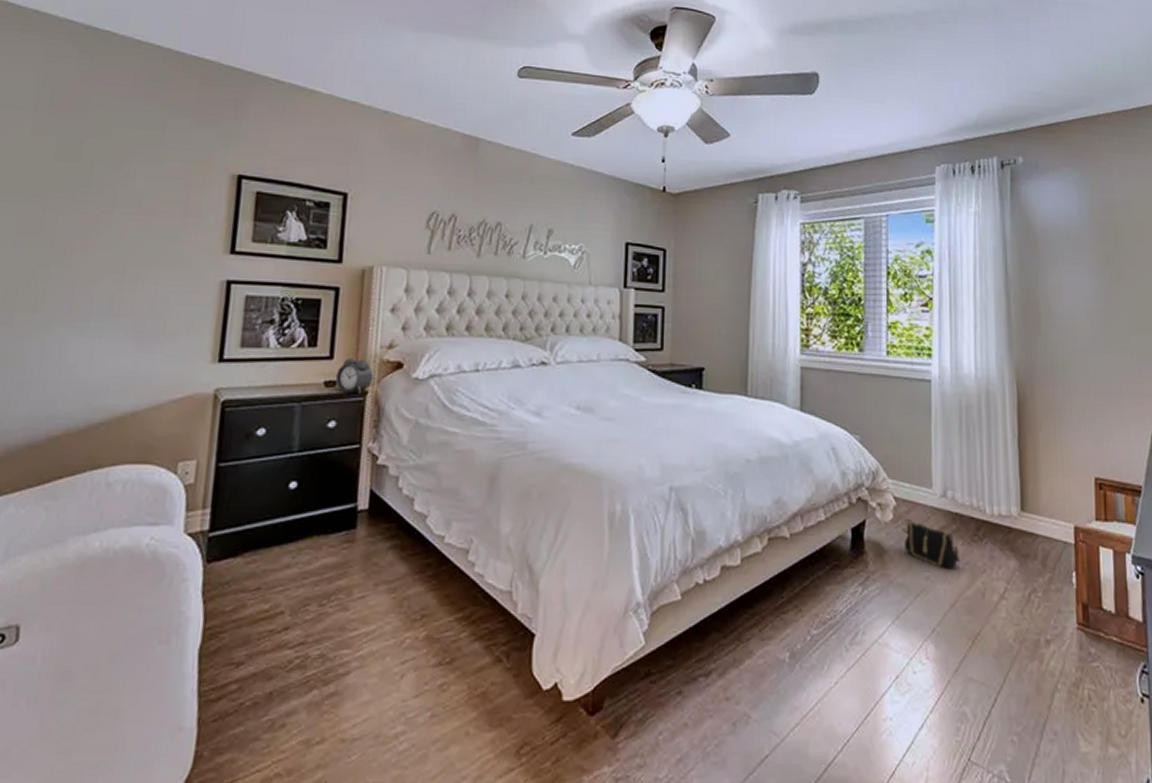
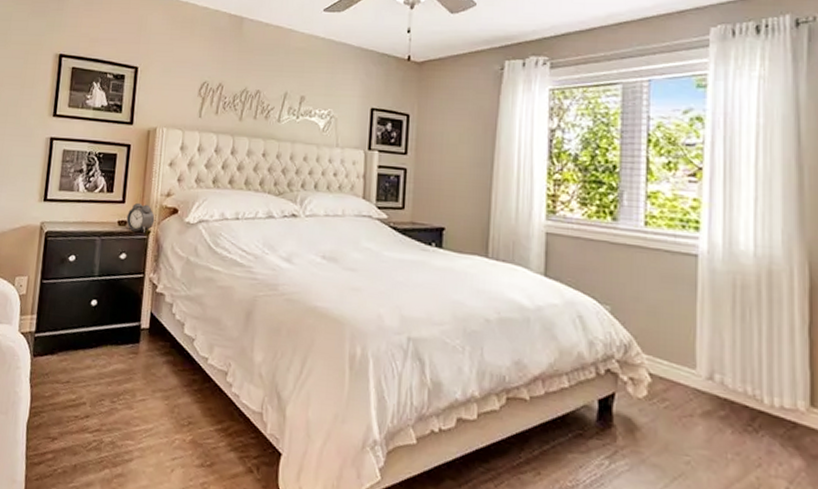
handbag: present [902,519,961,568] -> none [657,398,729,457]

